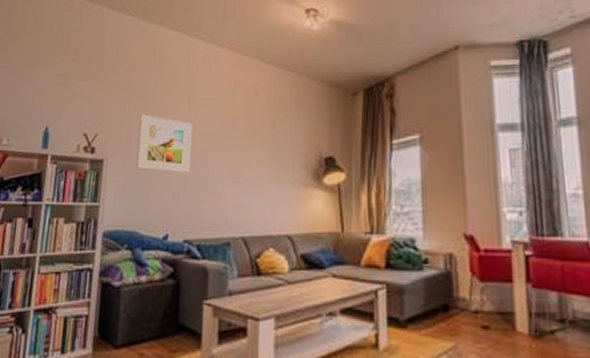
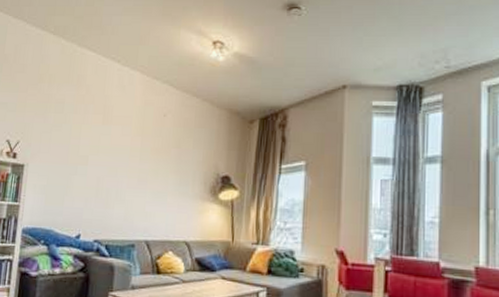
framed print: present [136,114,192,174] -> none [53,126,106,182]

